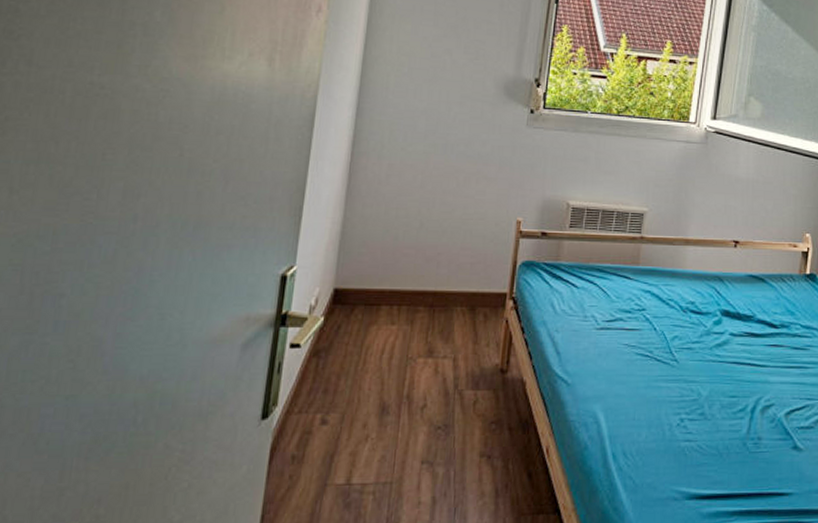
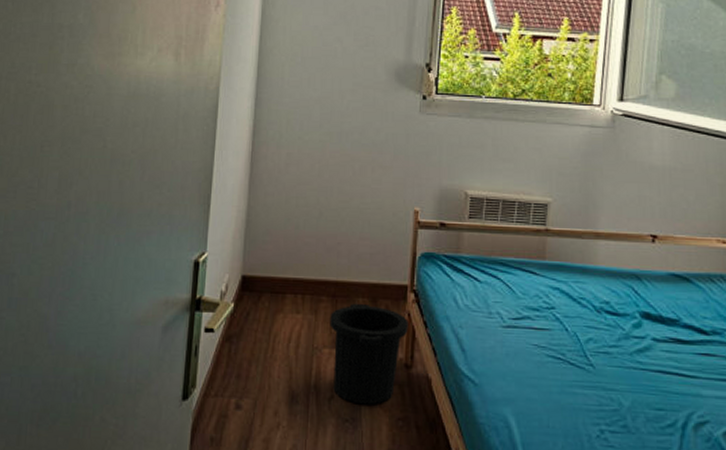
trash can: none [425,312,506,411] -> present [329,303,408,405]

